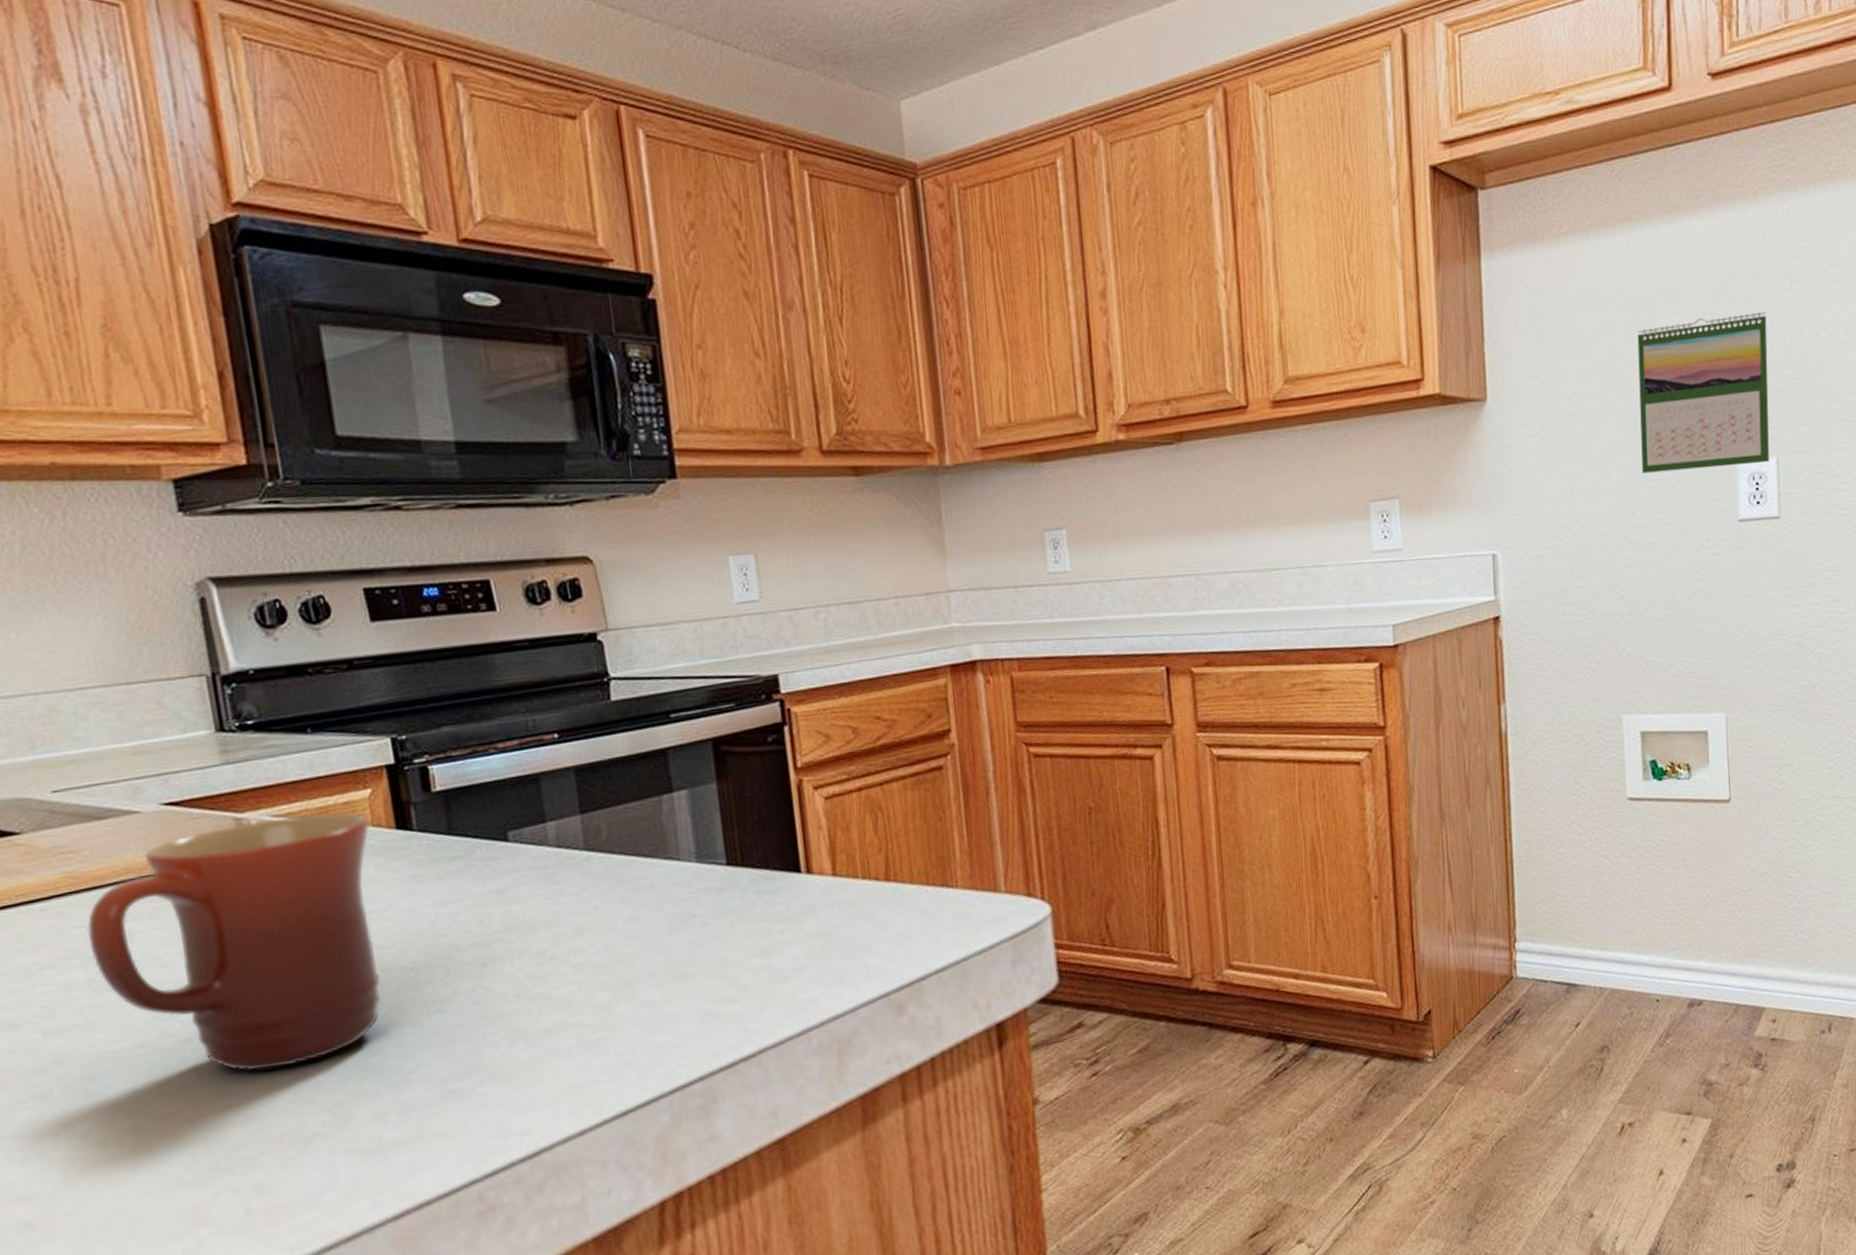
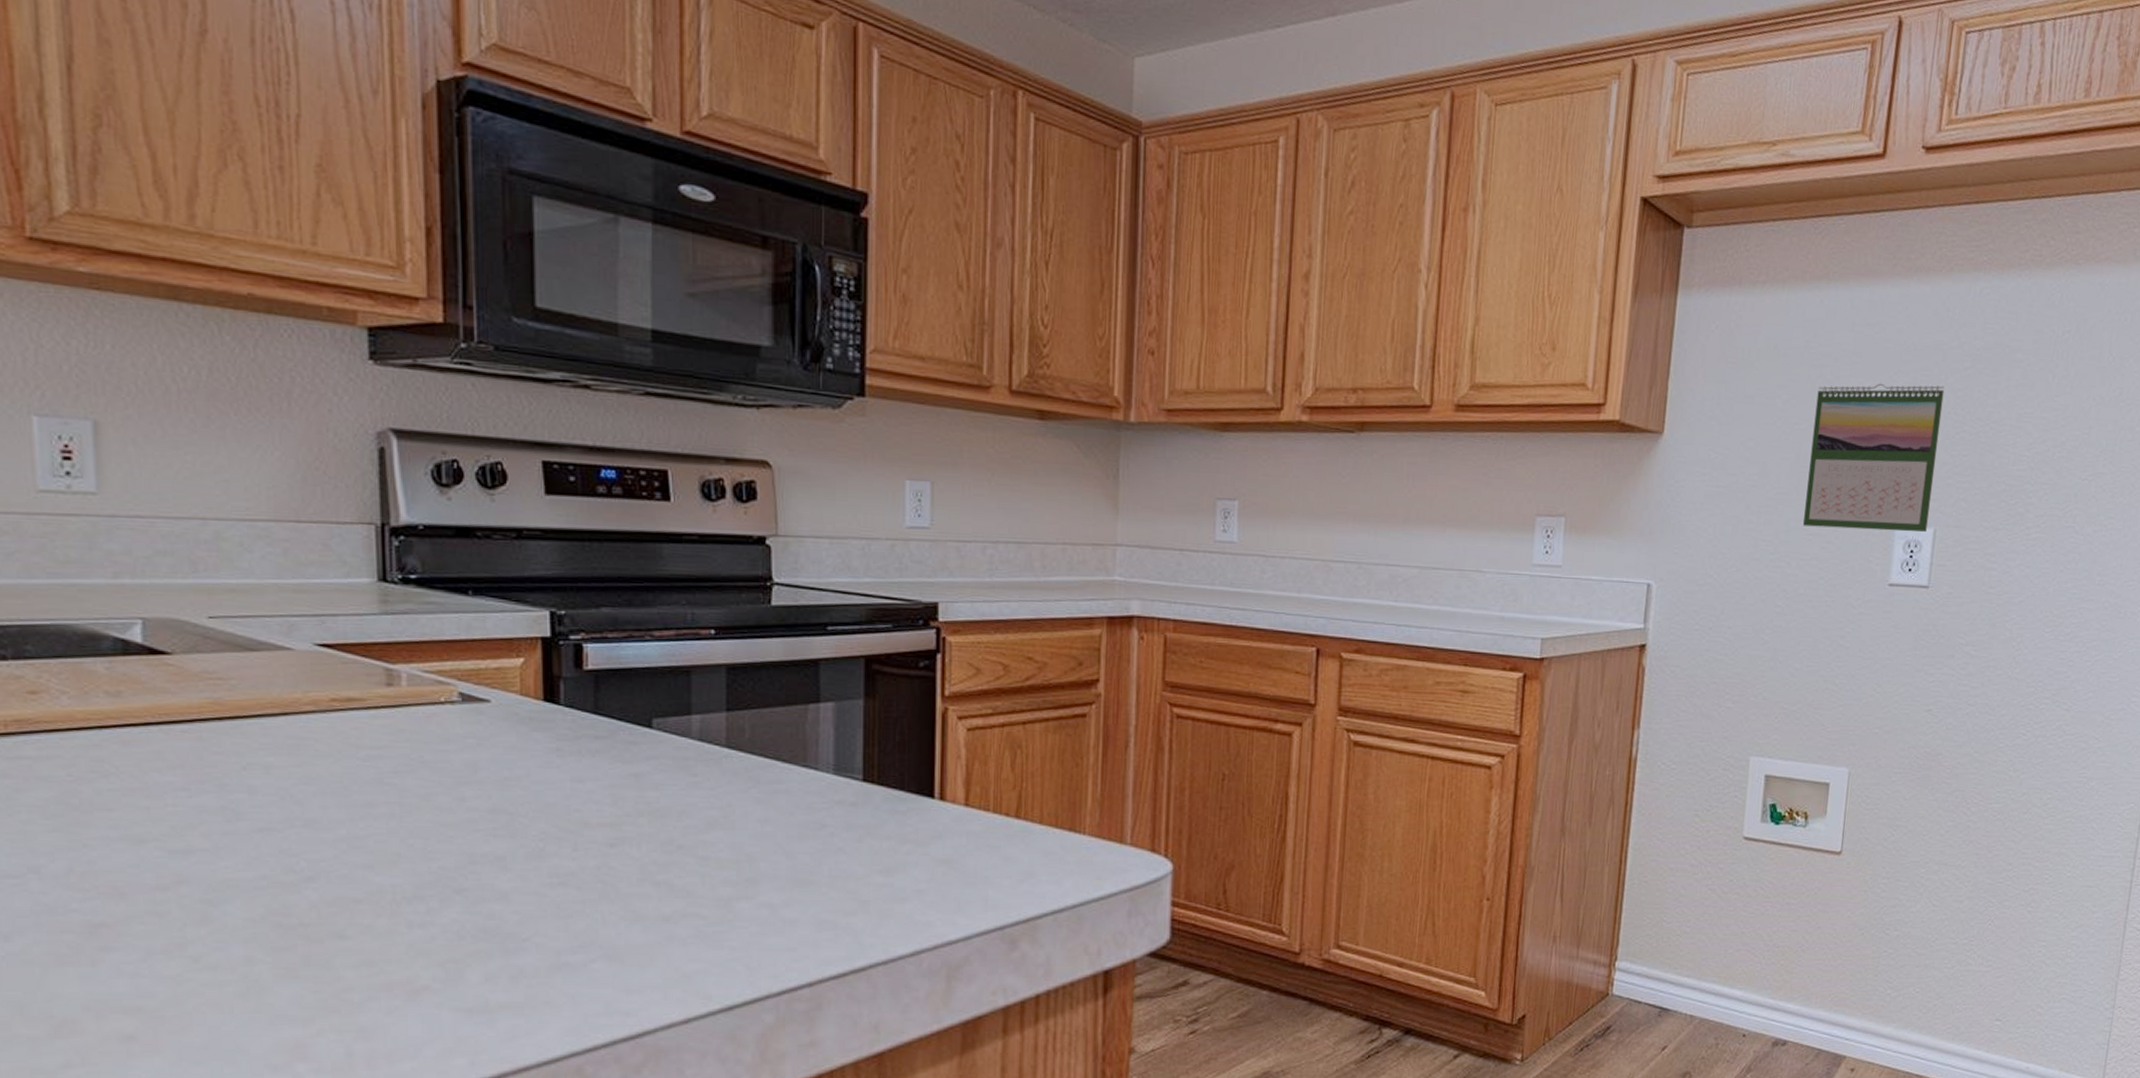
mug: present [86,812,380,1072] -> none [225,674,518,917]

